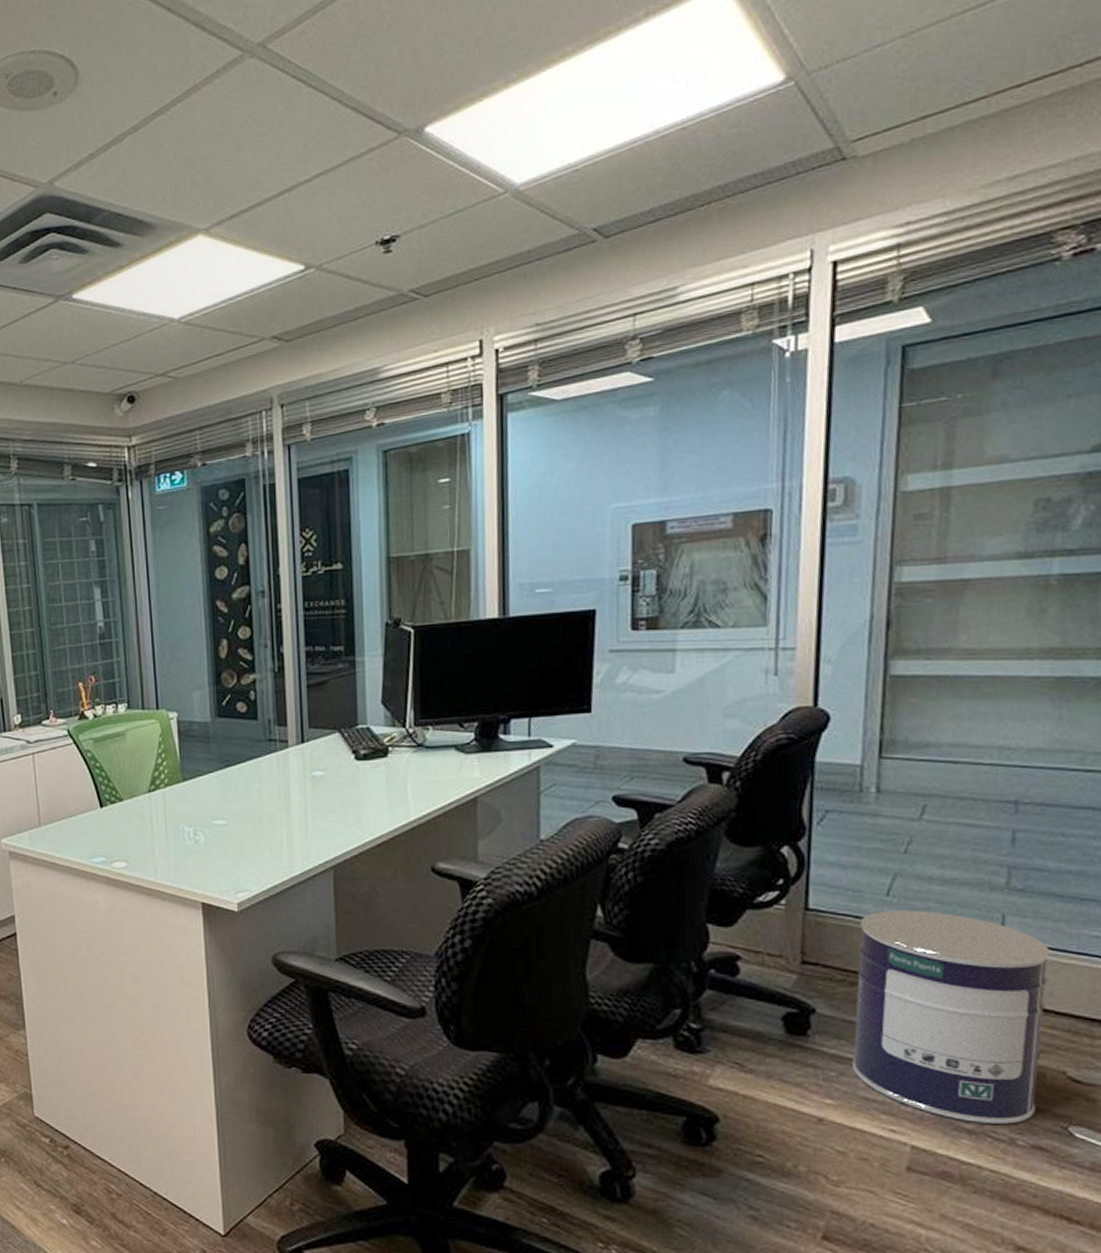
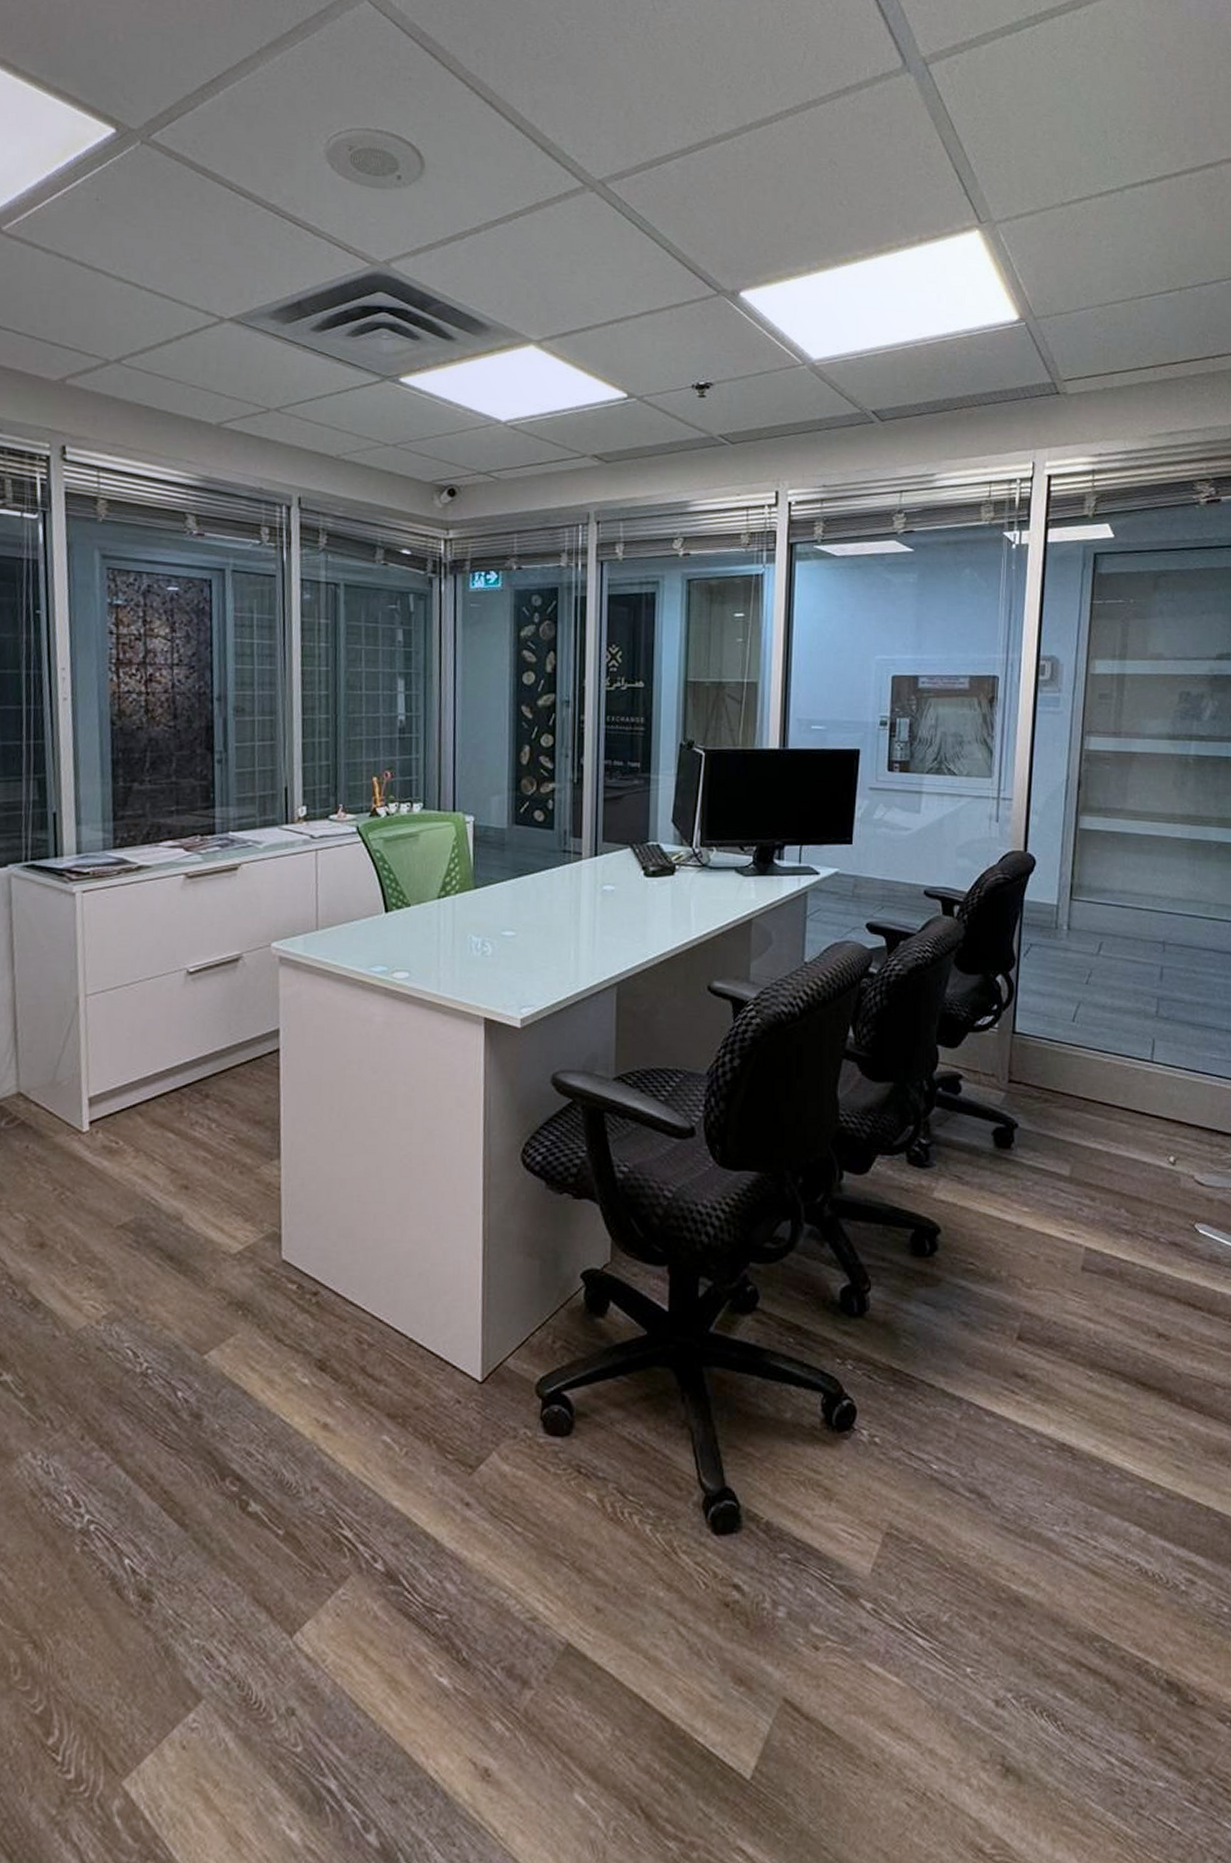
paint can: present [852,909,1050,1124] -> none [1044,1034,1185,1224]

